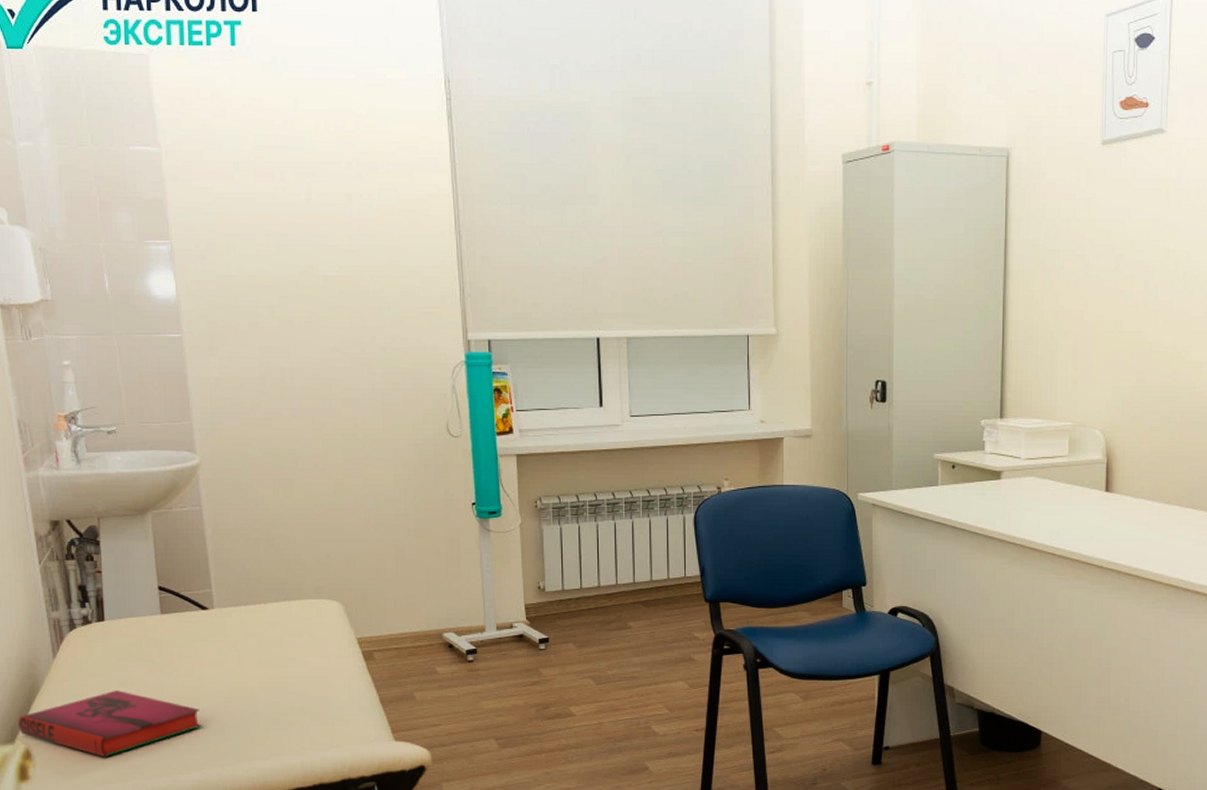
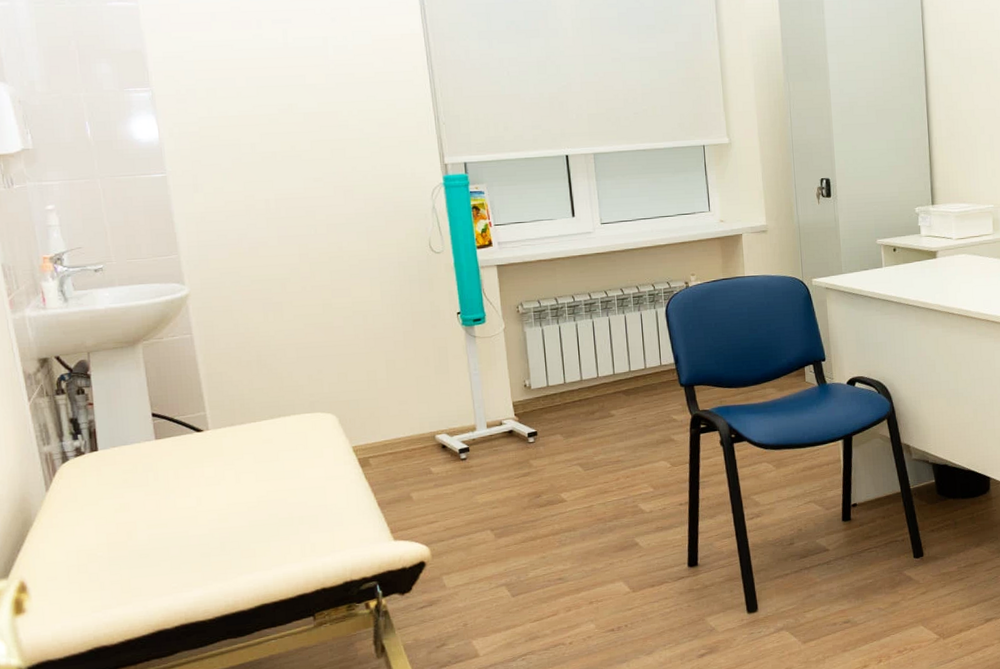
hardback book: present [17,690,201,758] -> none [11,517,201,584]

